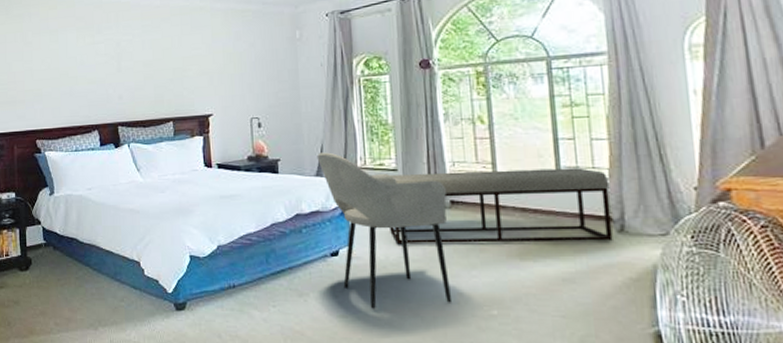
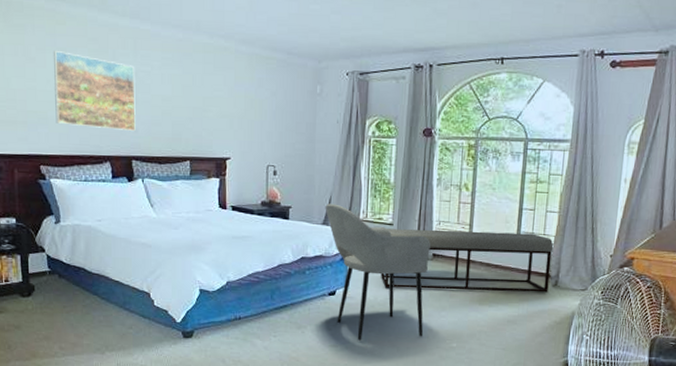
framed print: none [47,33,120,99] -> present [54,51,136,131]

